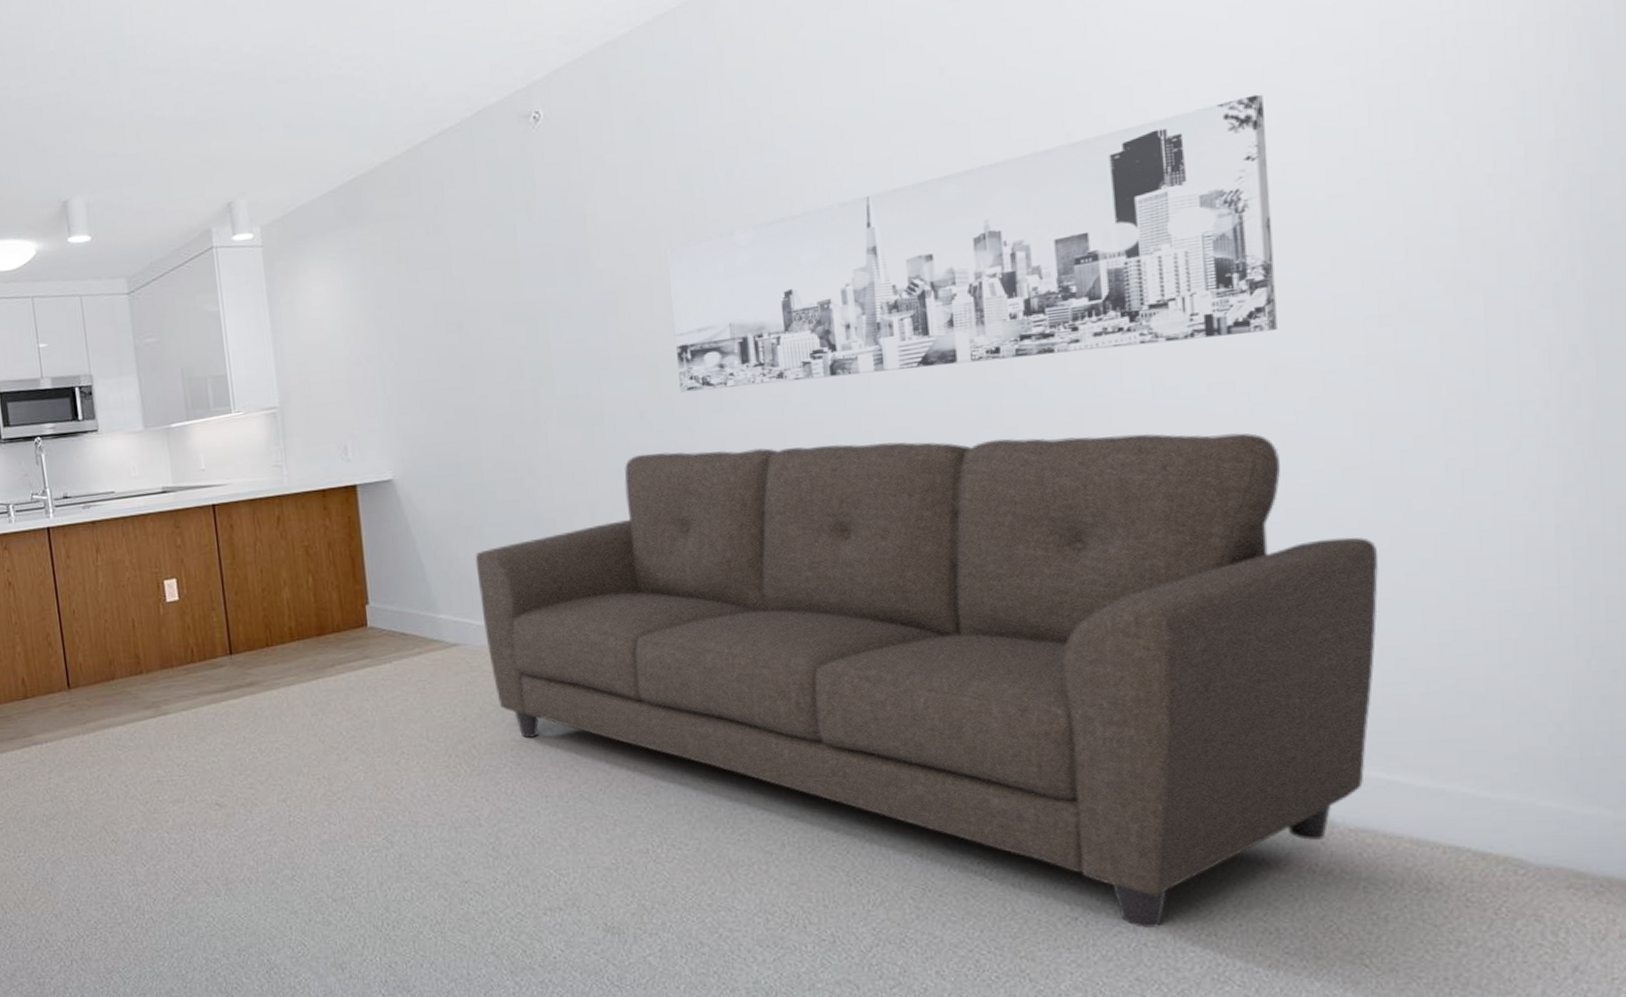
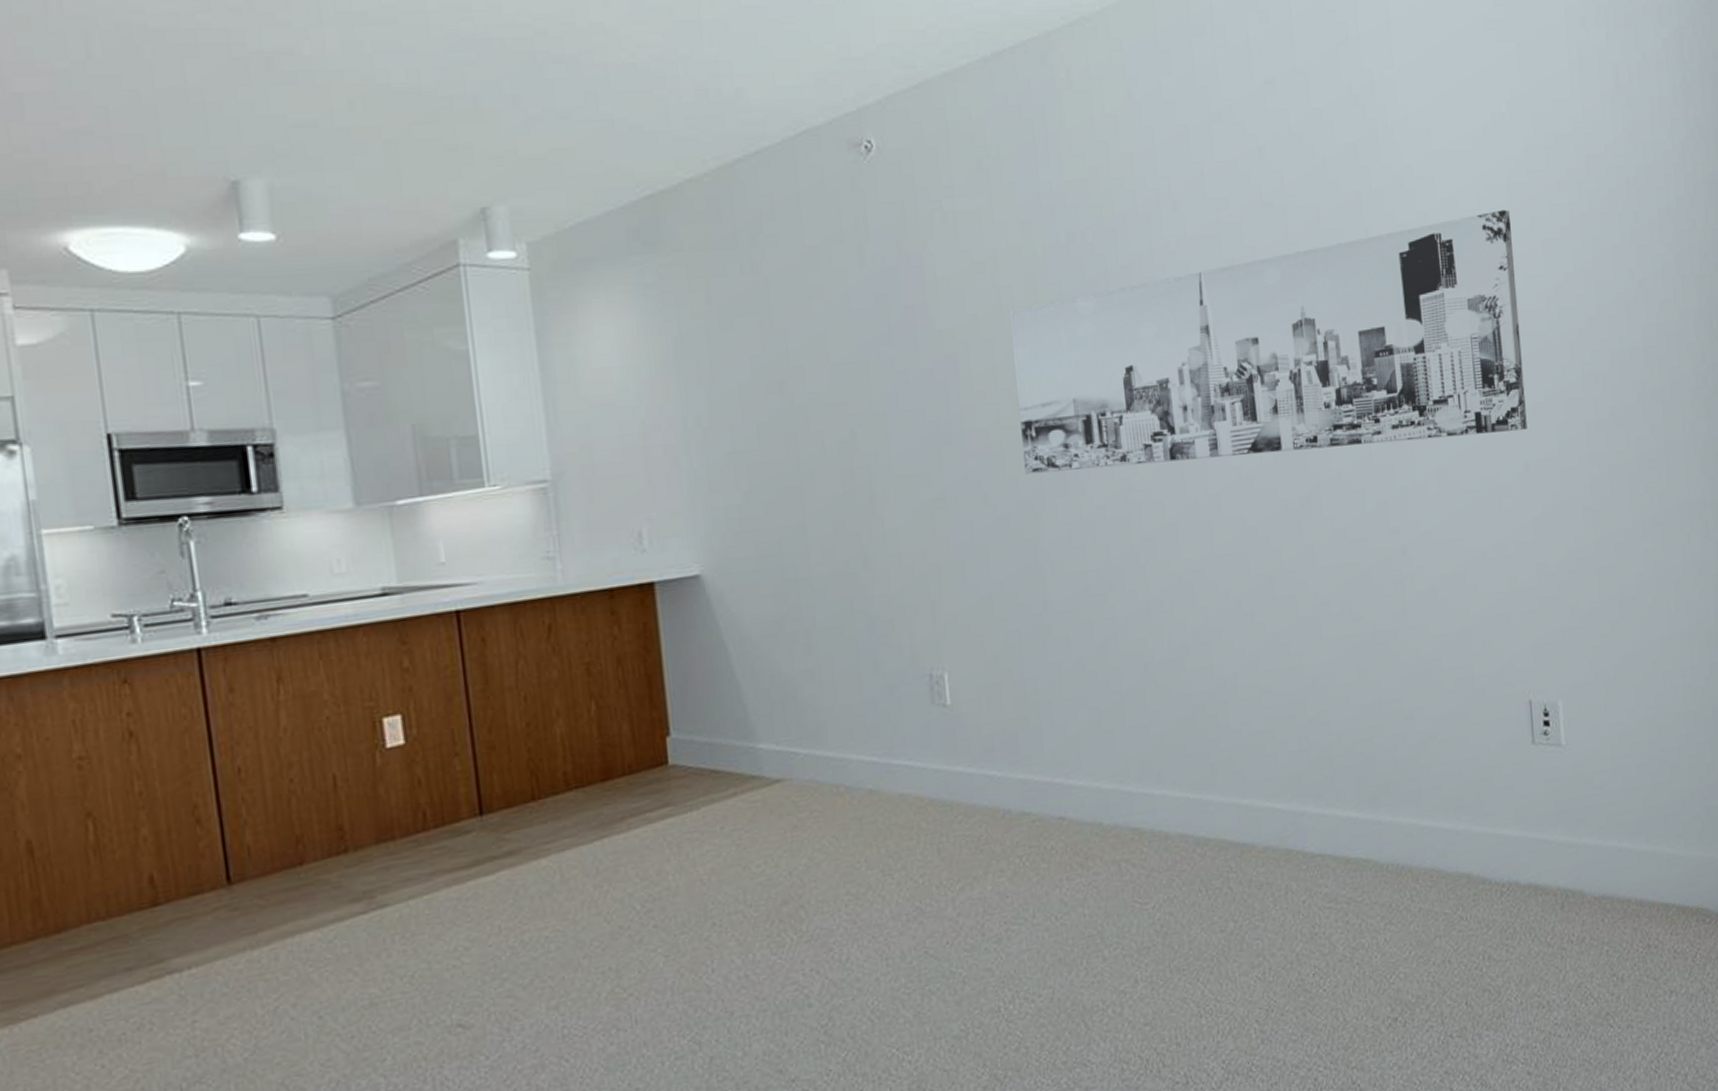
sofa: present [475,433,1379,927] -> none [801,525,1606,1019]

